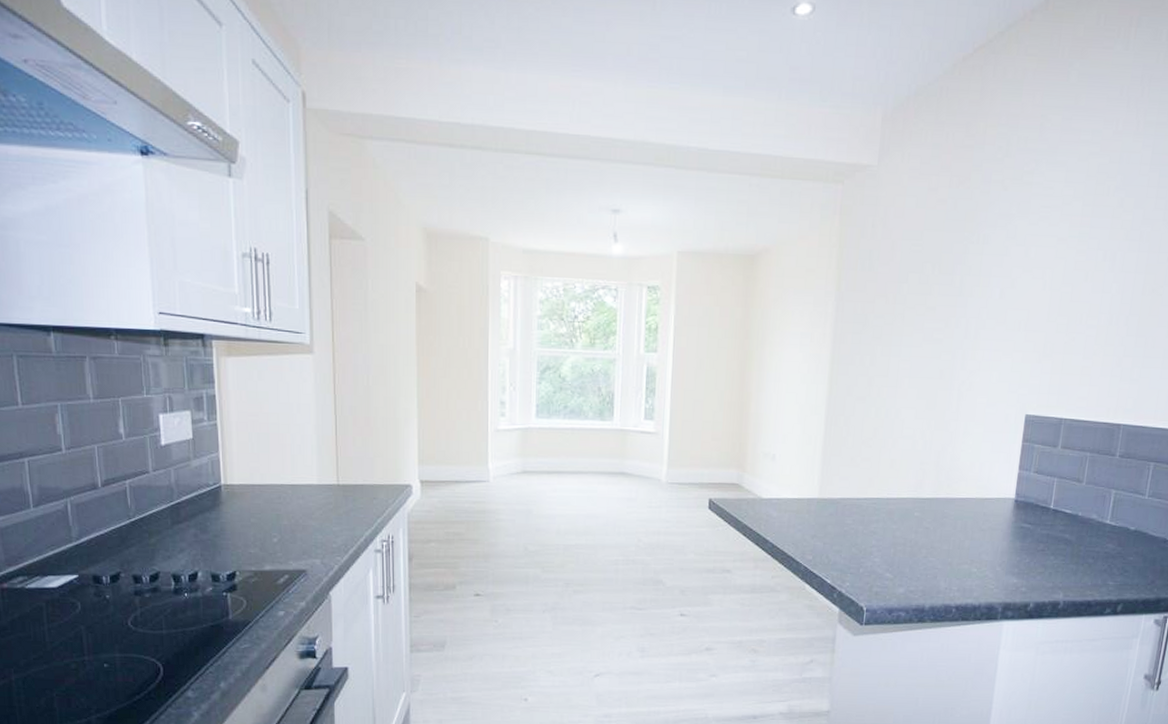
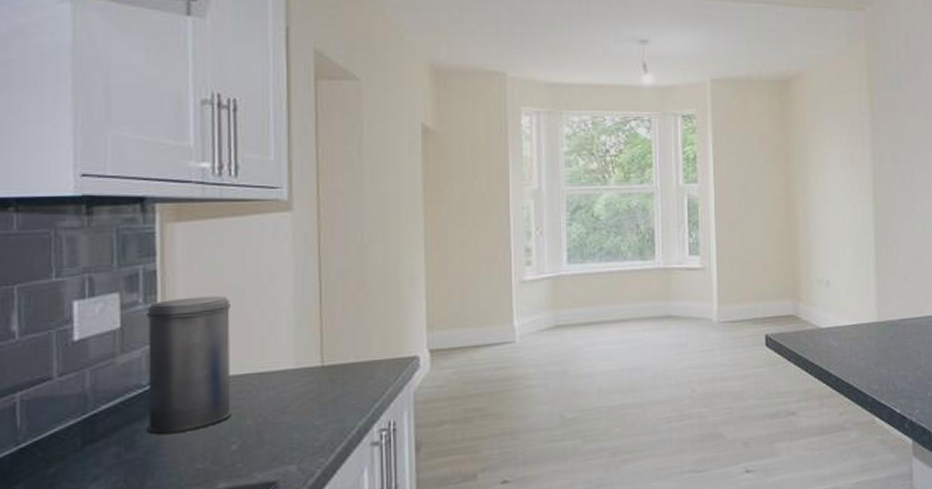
canister: none [210,419,274,524] -> present [147,295,233,435]

